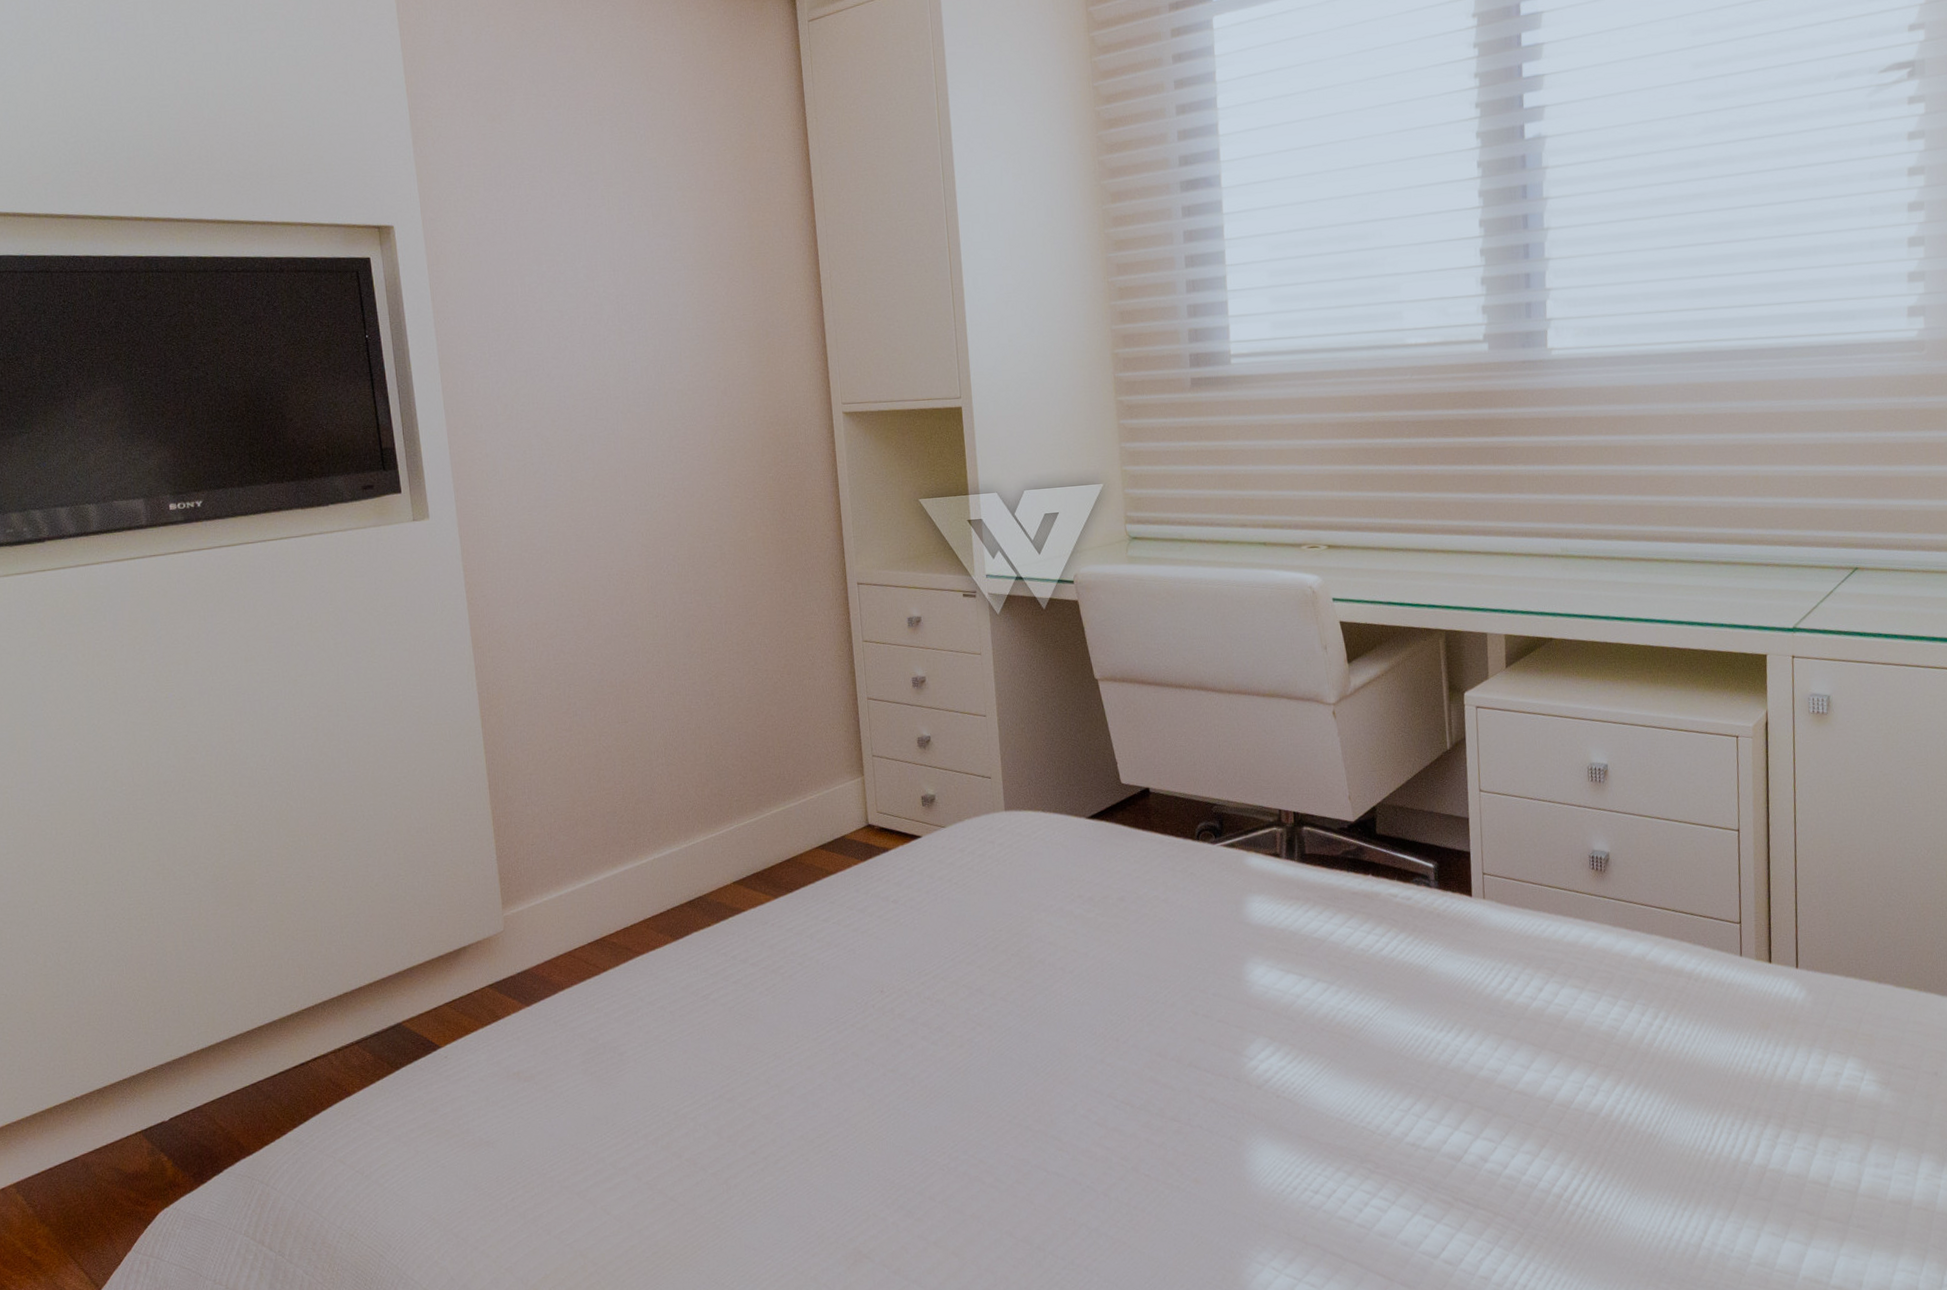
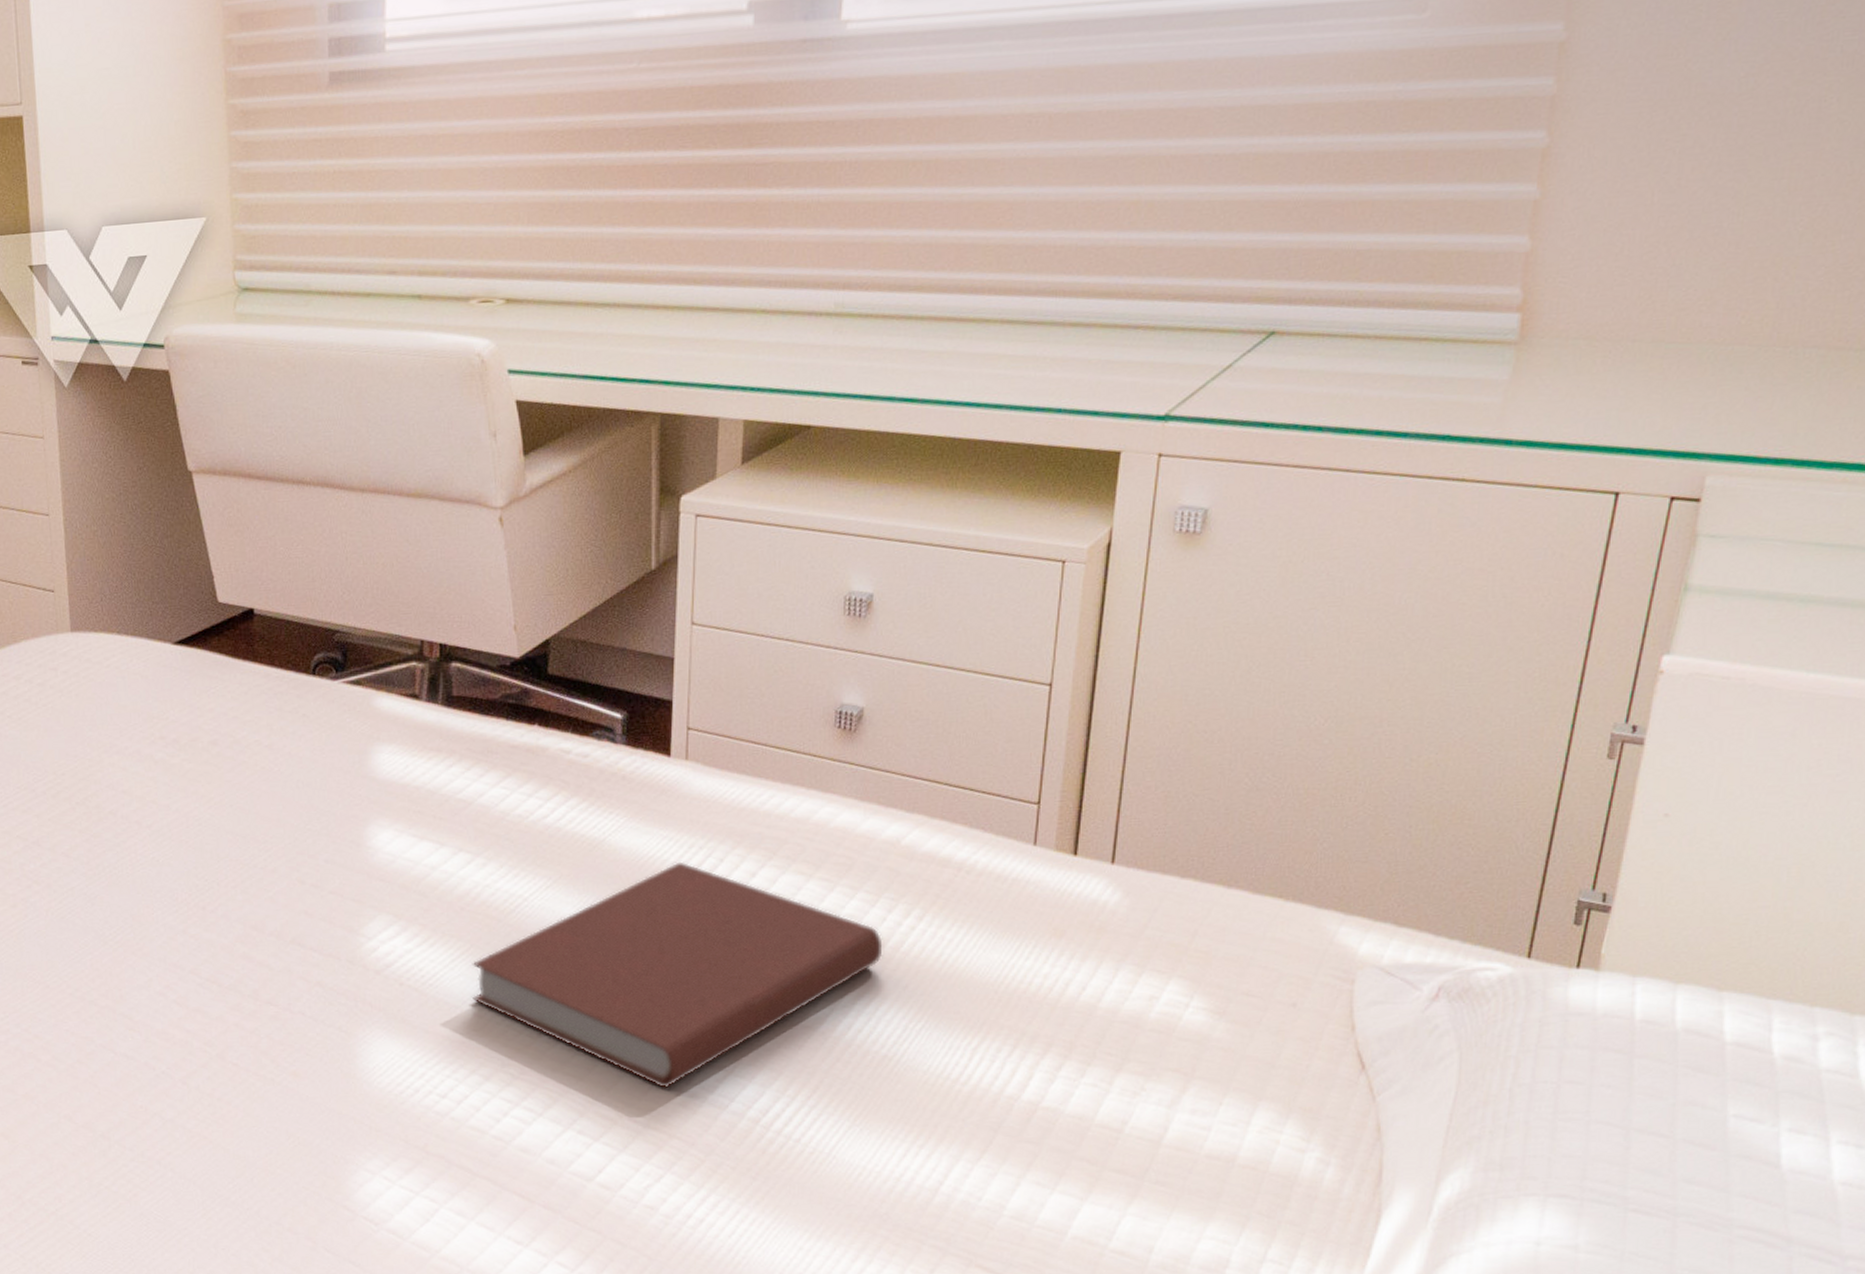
book: none [1332,981,1642,1173] -> present [471,861,883,1088]

